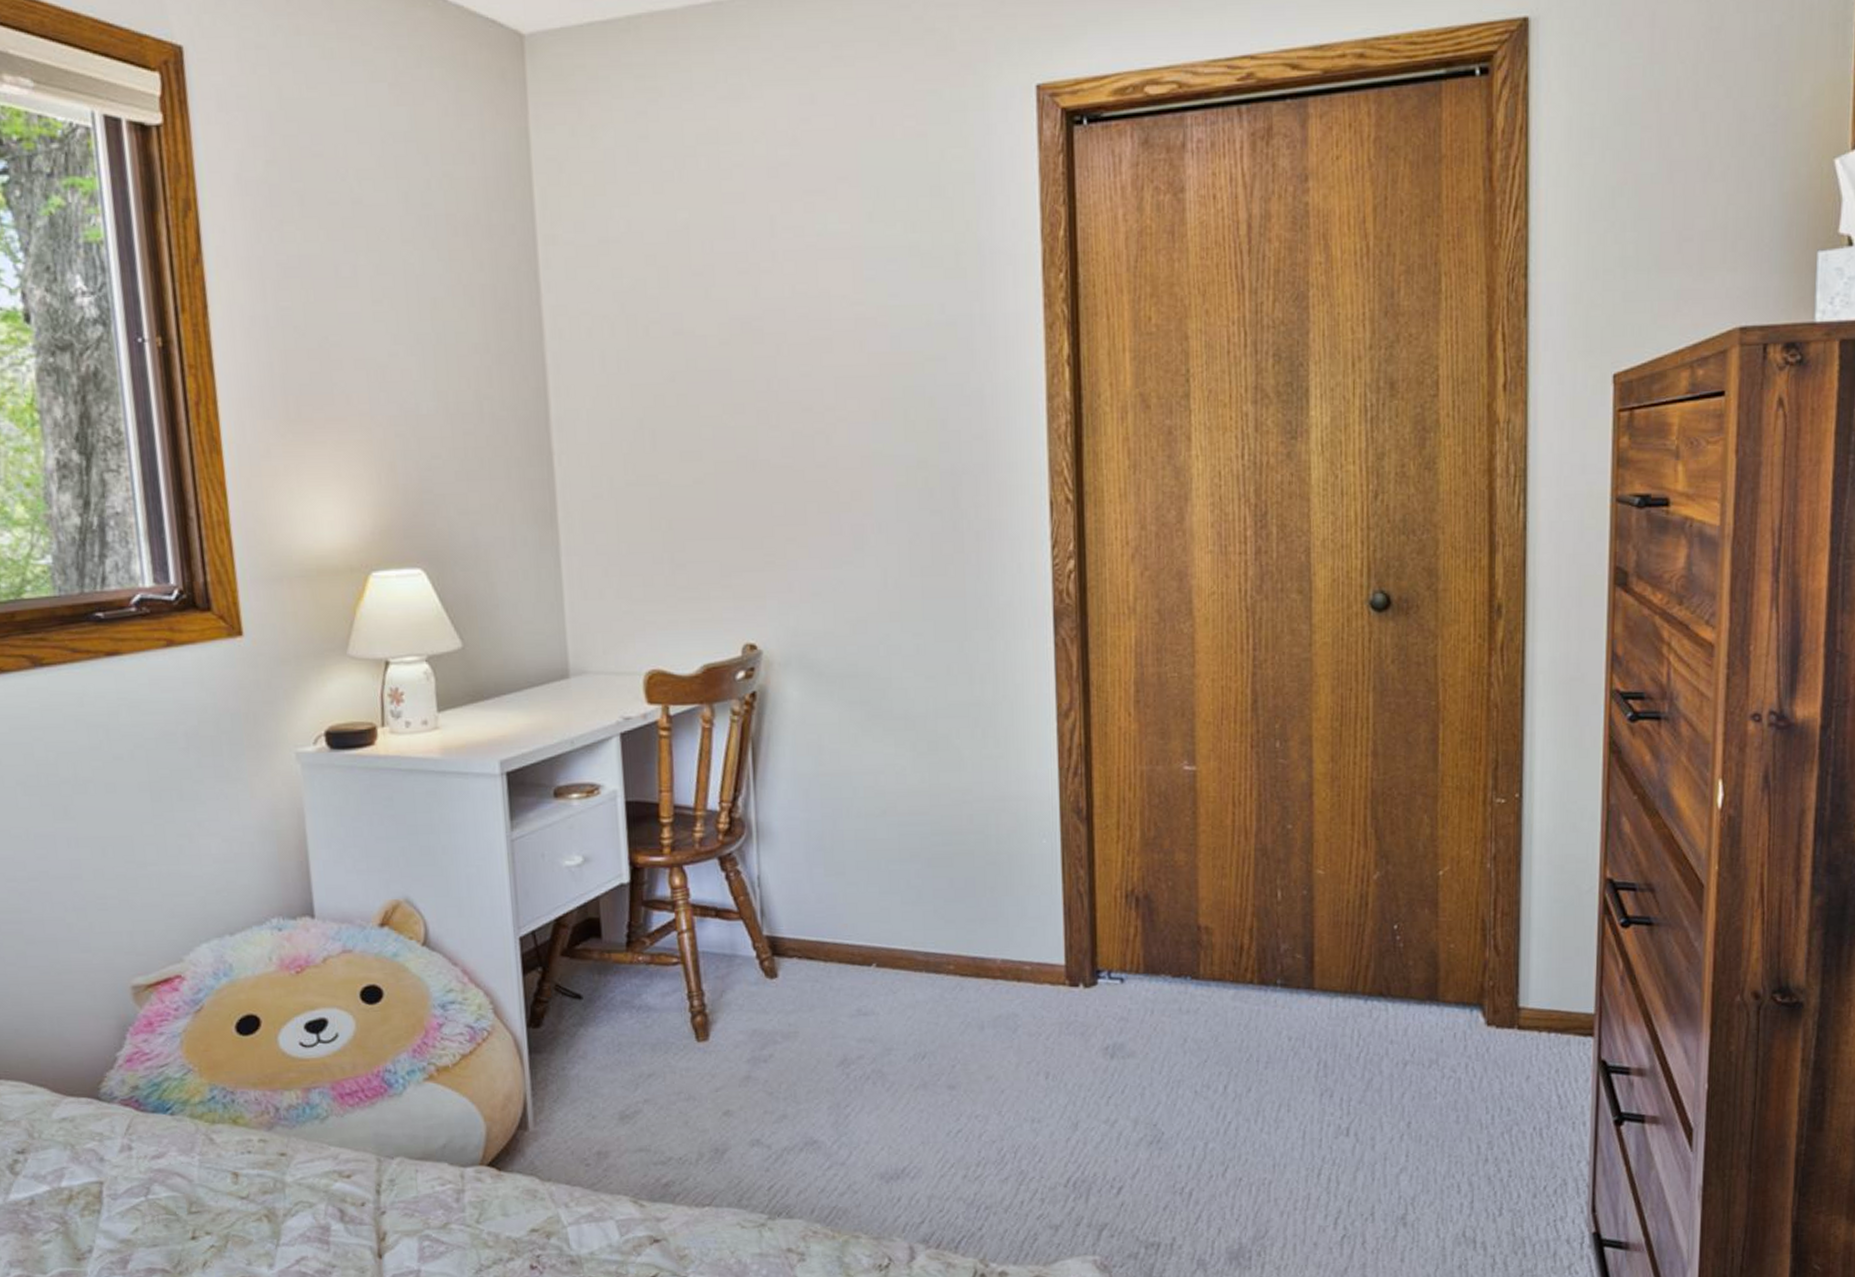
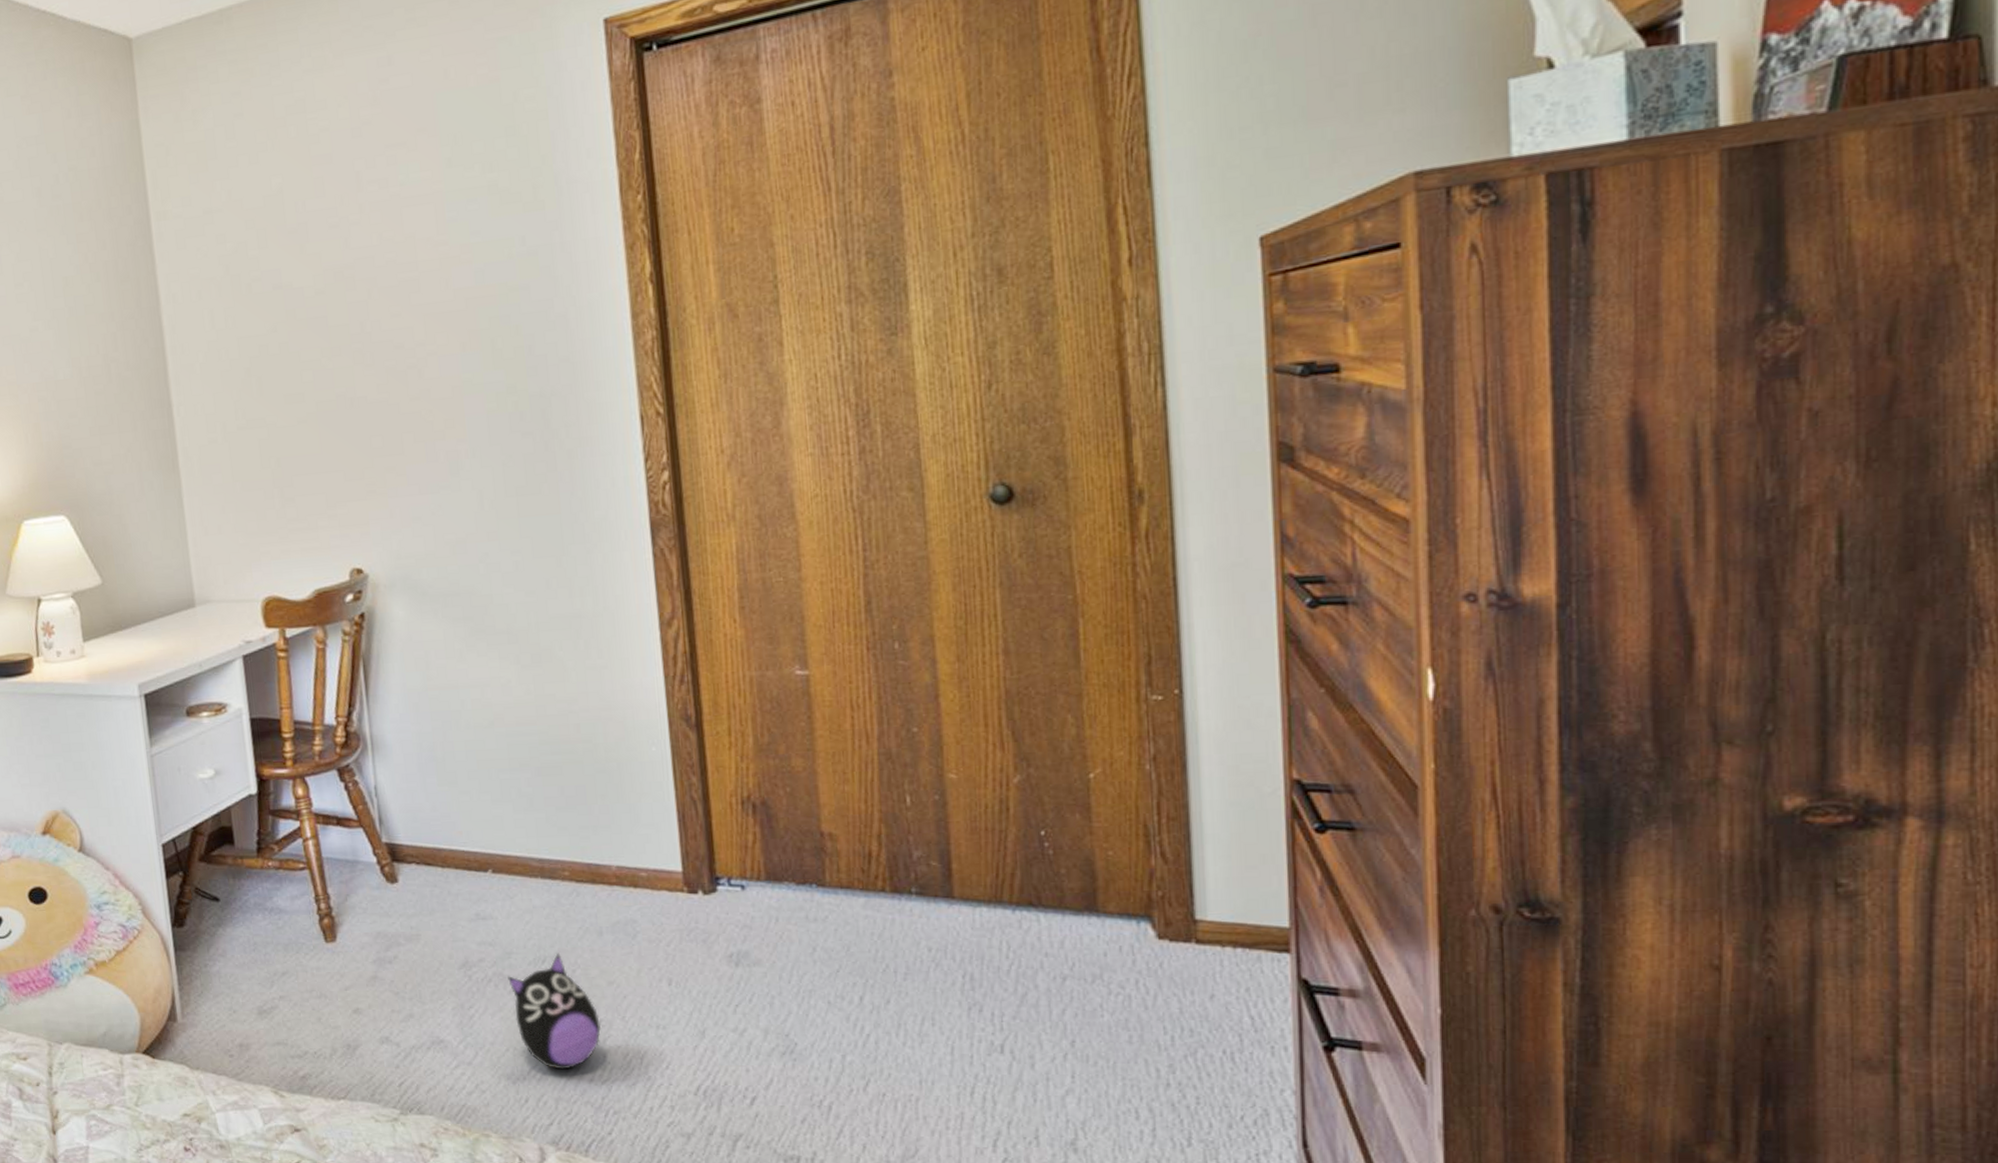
plush toy: none [886,1048,978,1167] -> present [508,953,602,1070]

